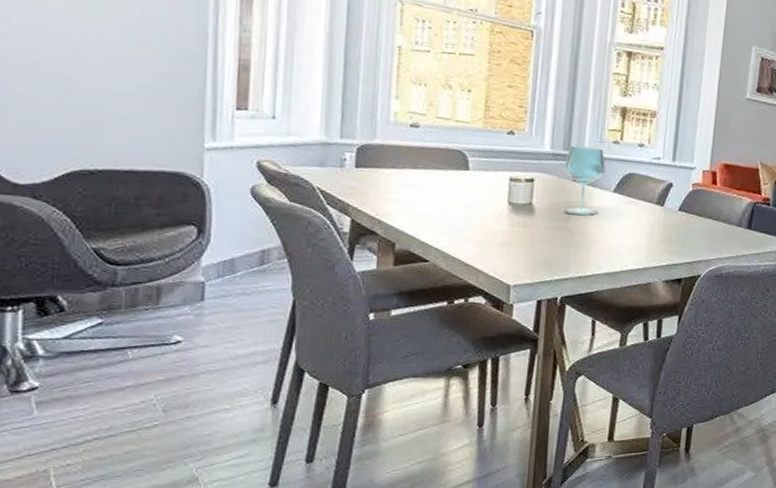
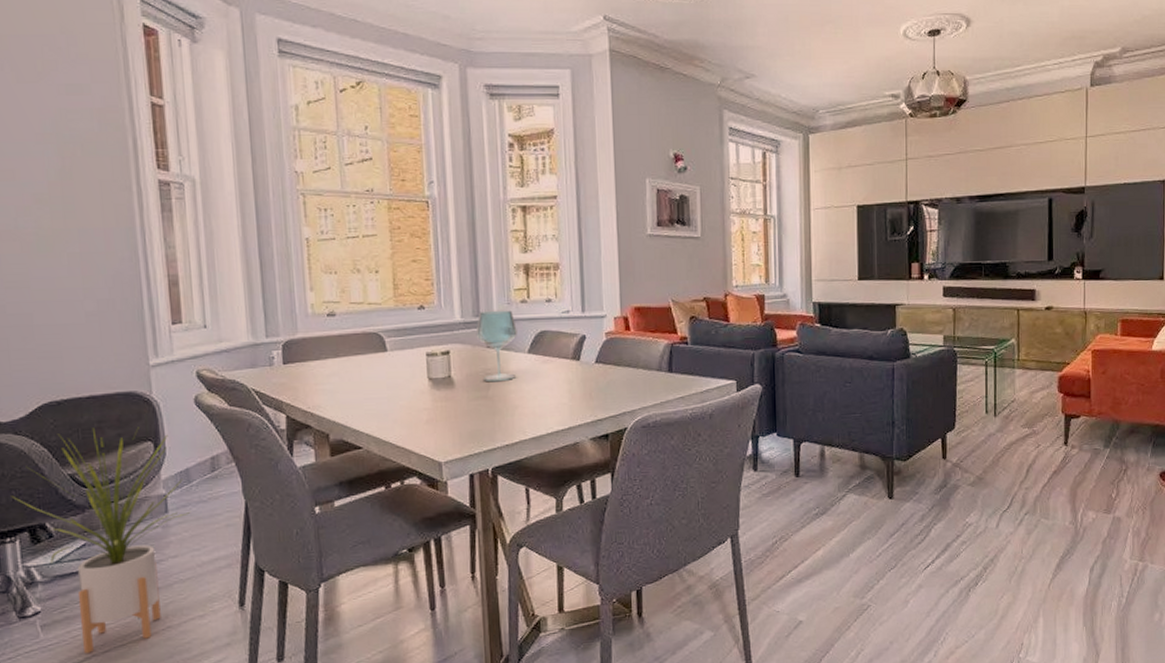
house plant: none [19,203,231,437] -> present [10,427,191,654]

